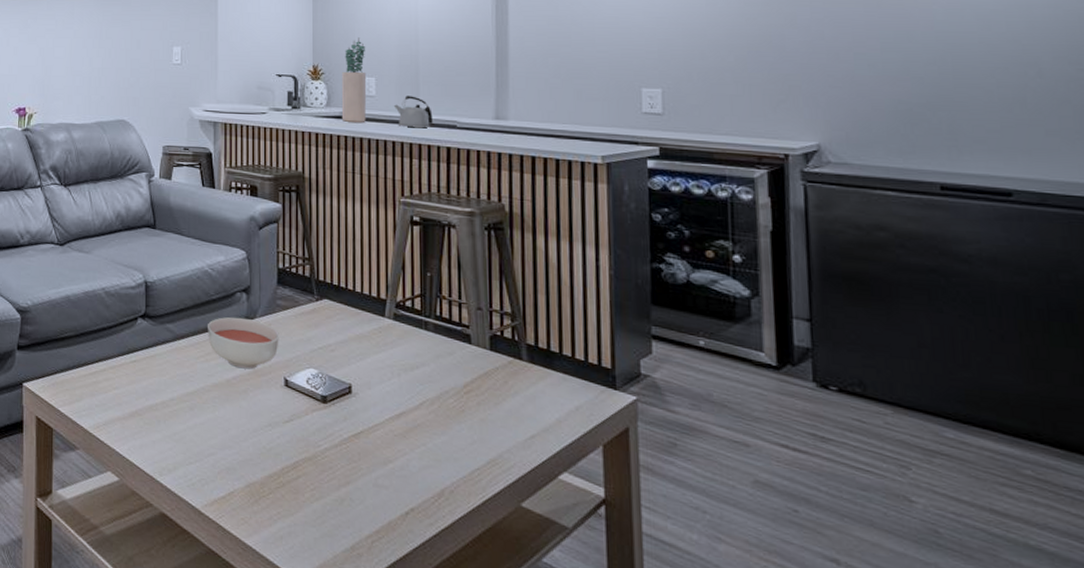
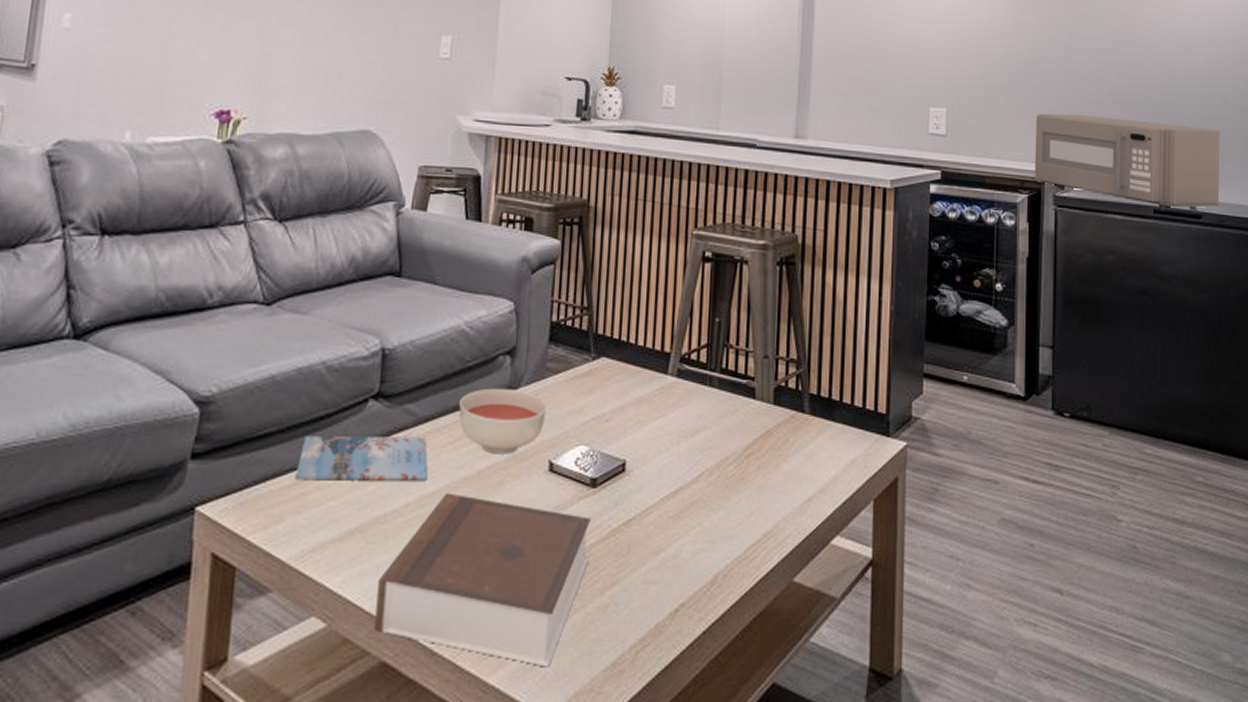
magazine: none [88,341,187,383] -> present [294,436,428,481]
book: none [155,393,324,540] -> present [374,493,591,667]
vase: present [341,37,367,122] -> none [636,36,667,139]
kettle: present [393,96,433,128] -> none [693,108,733,147]
microwave: none [772,90,1039,189] -> present [1034,113,1220,212]

